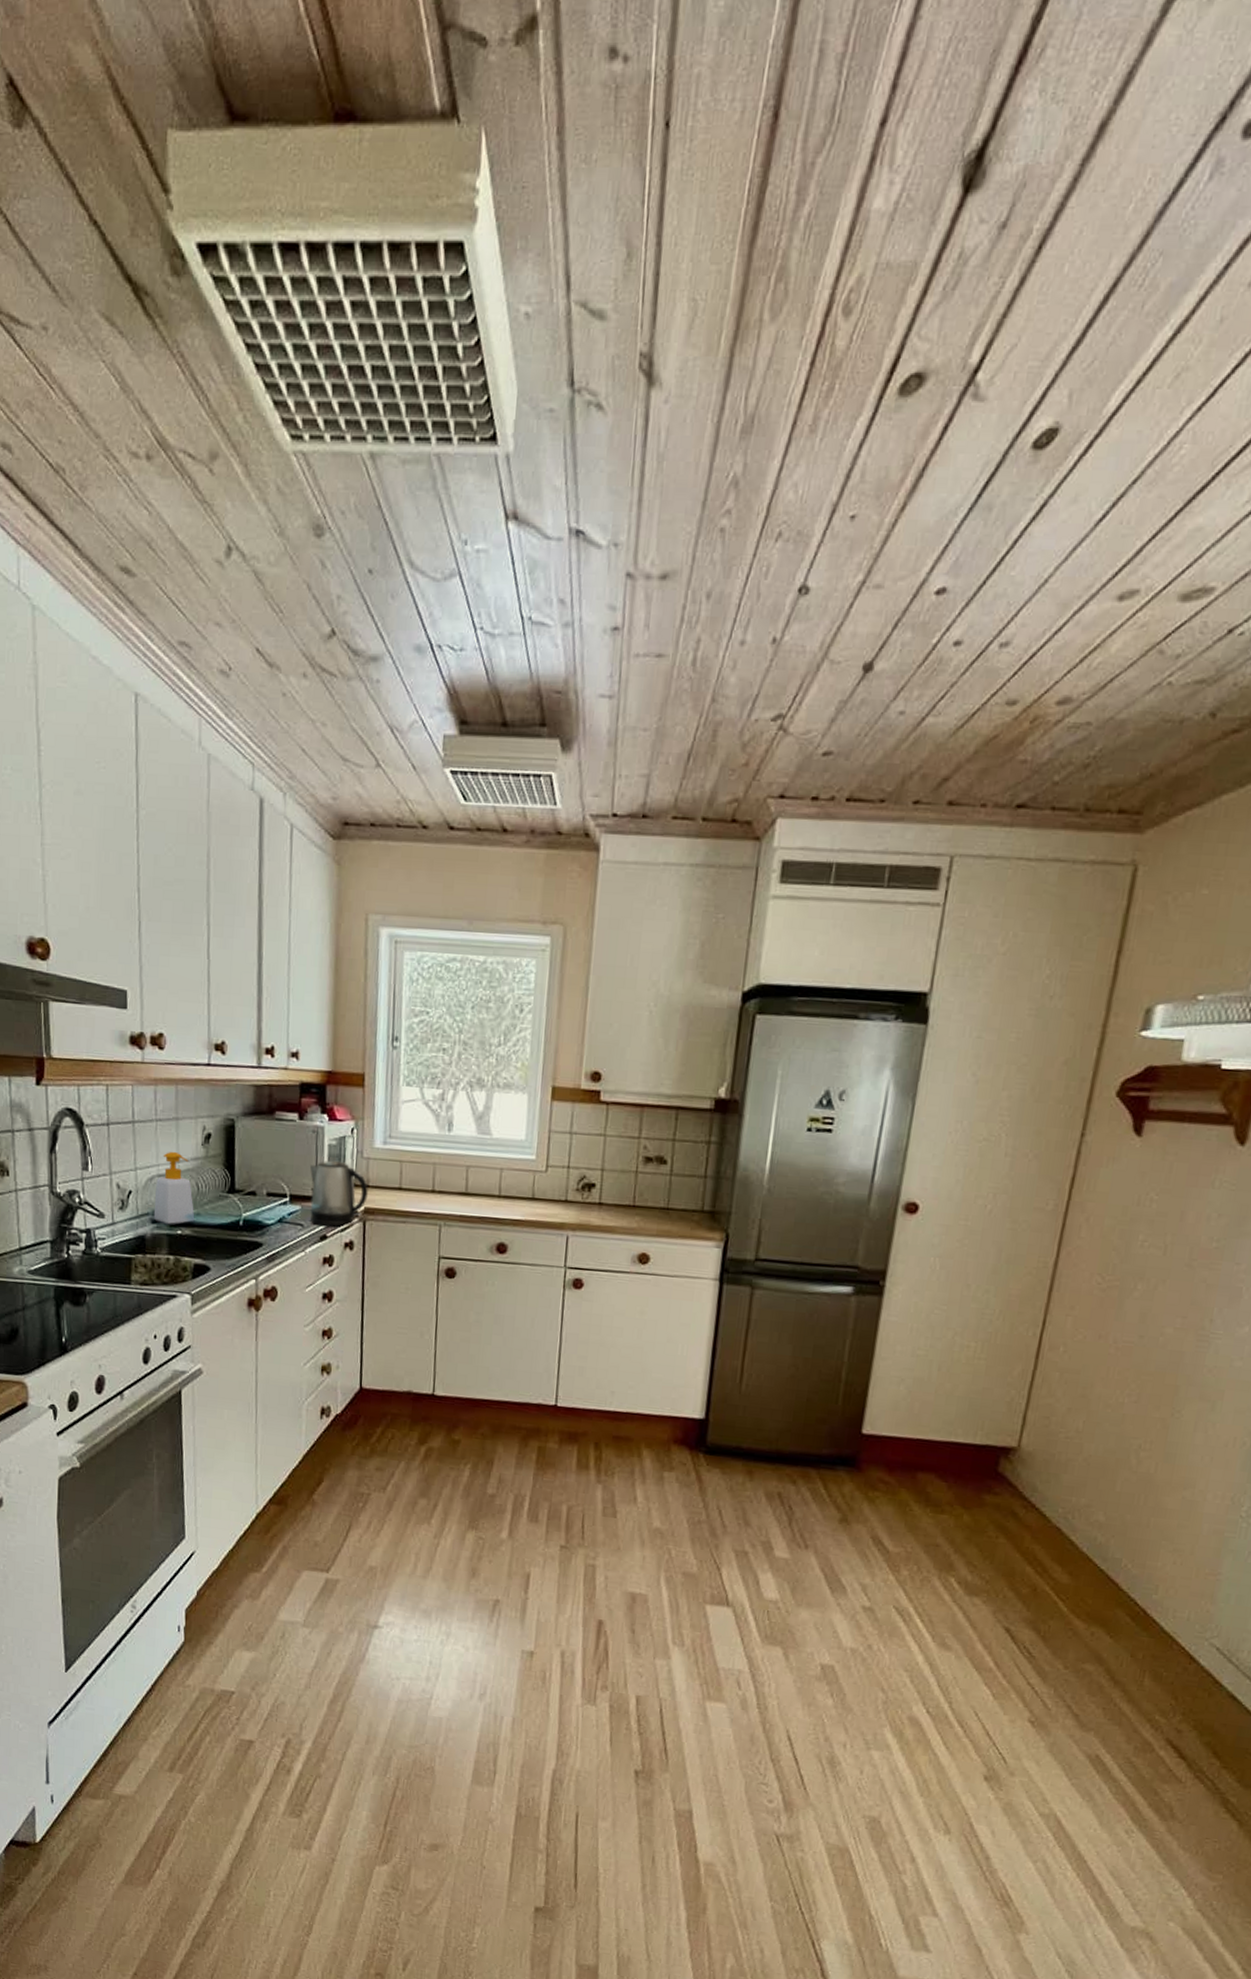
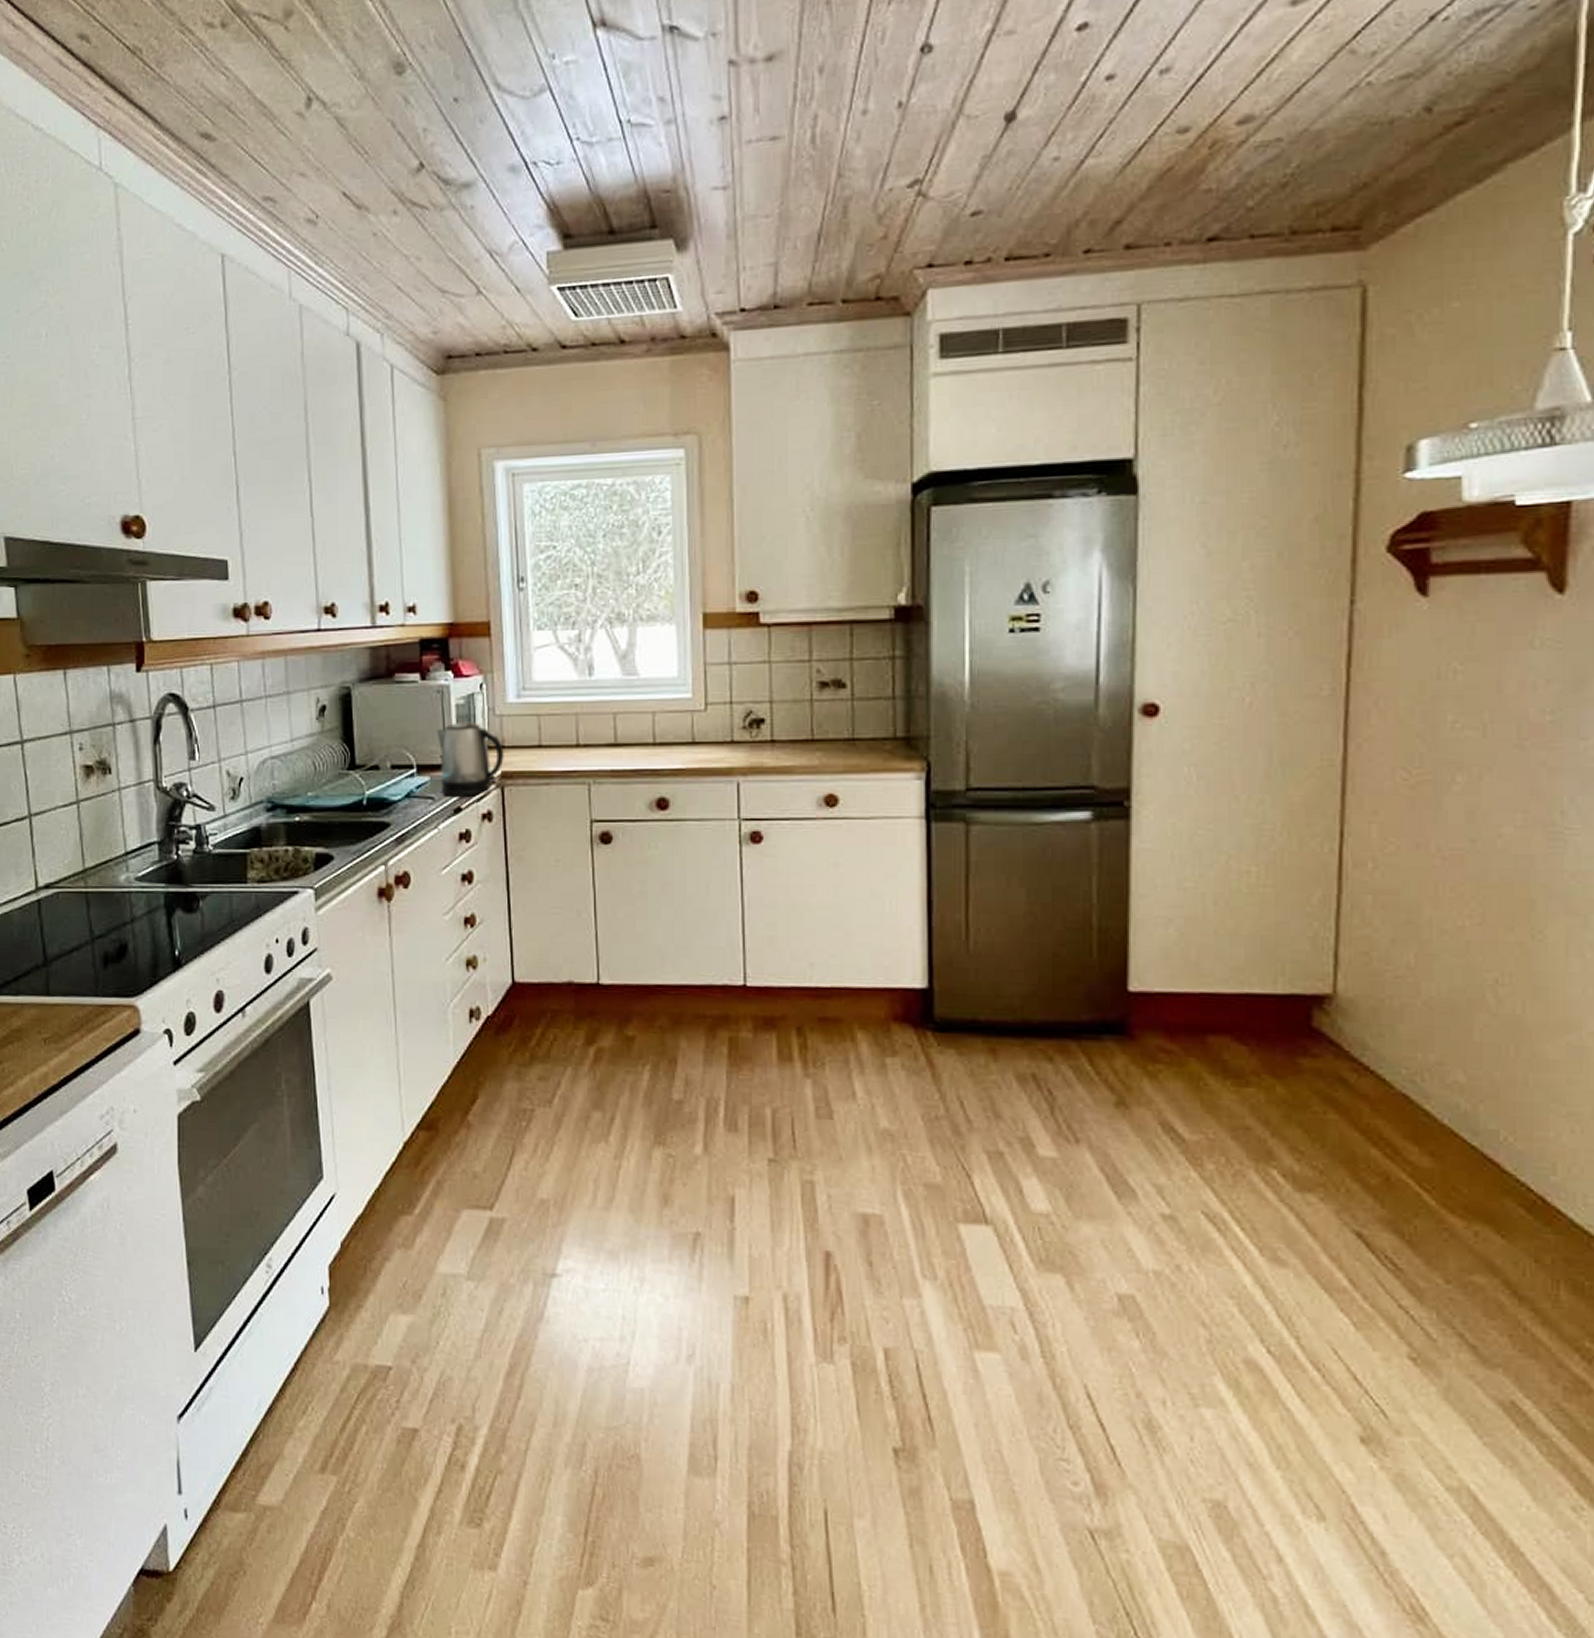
soap bottle: present [153,1151,195,1227] -> none [268,729,314,813]

